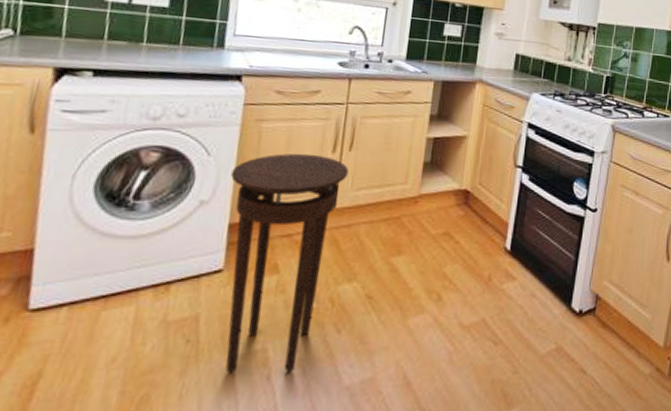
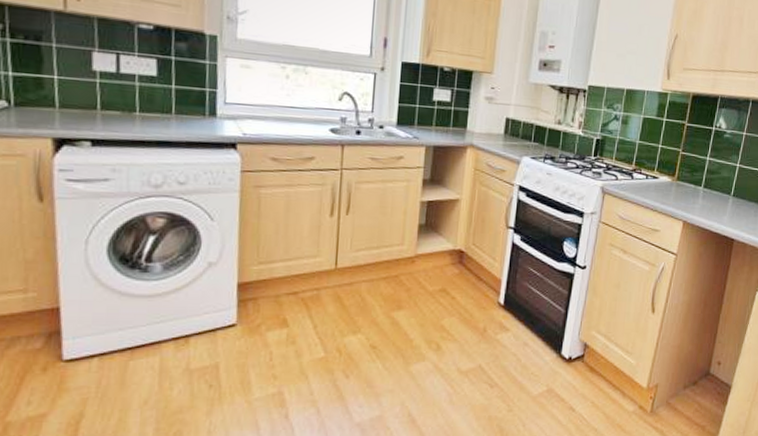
stool: present [225,153,349,374] -> none [235,217,347,413]

